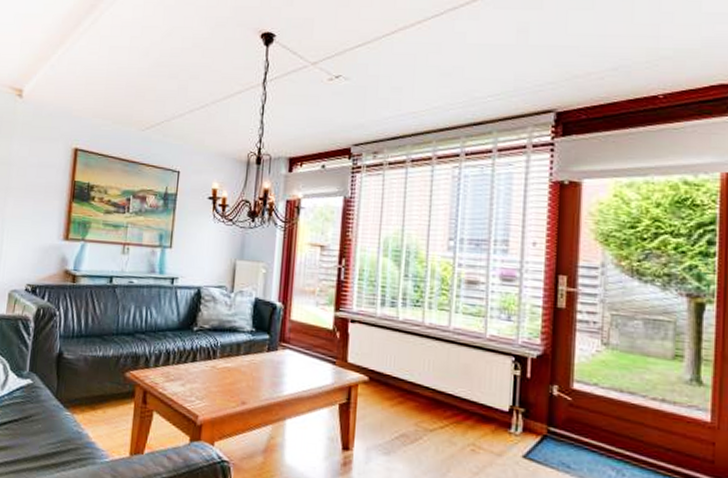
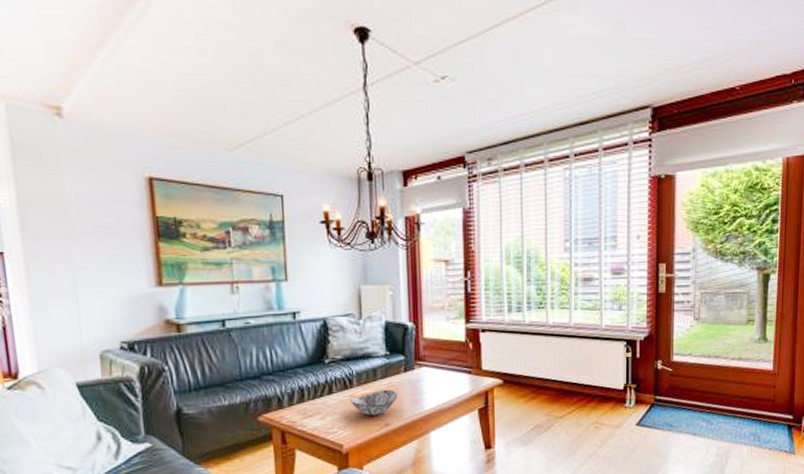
decorative bowl: none [211,366,259,391] -> present [350,389,398,416]

